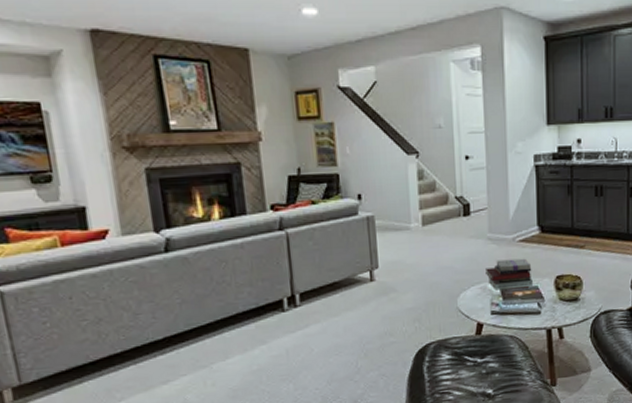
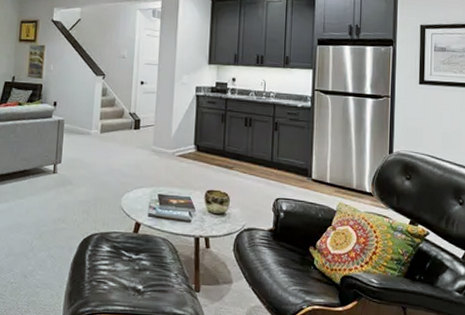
books: present [486,258,534,291] -> none [147,169,187,199]

